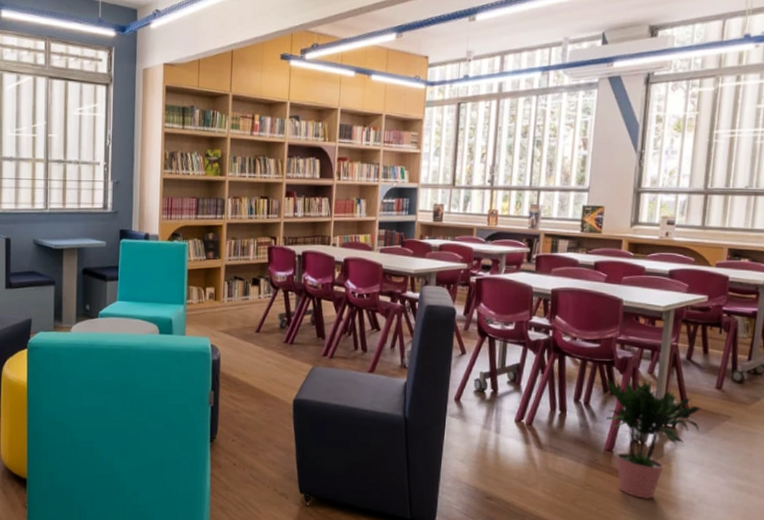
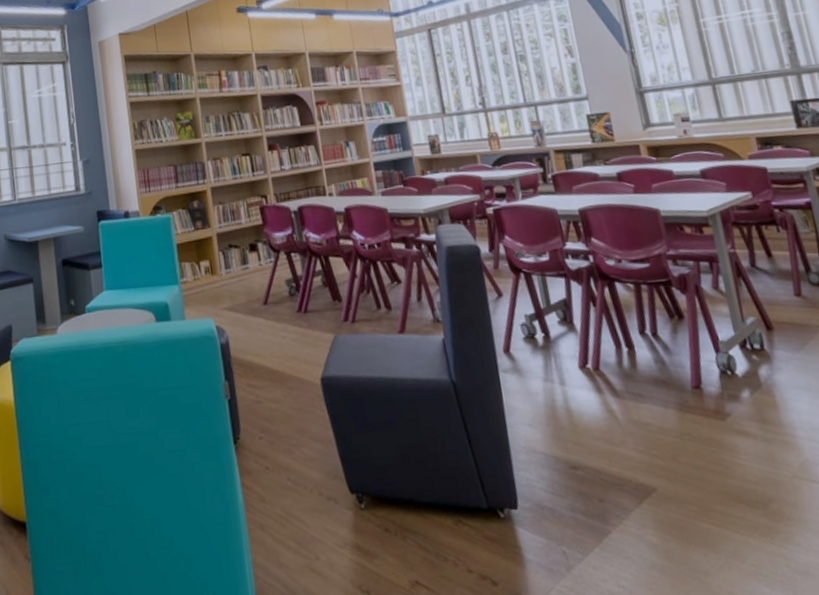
potted plant: present [606,377,701,500] -> none [668,296,792,443]

